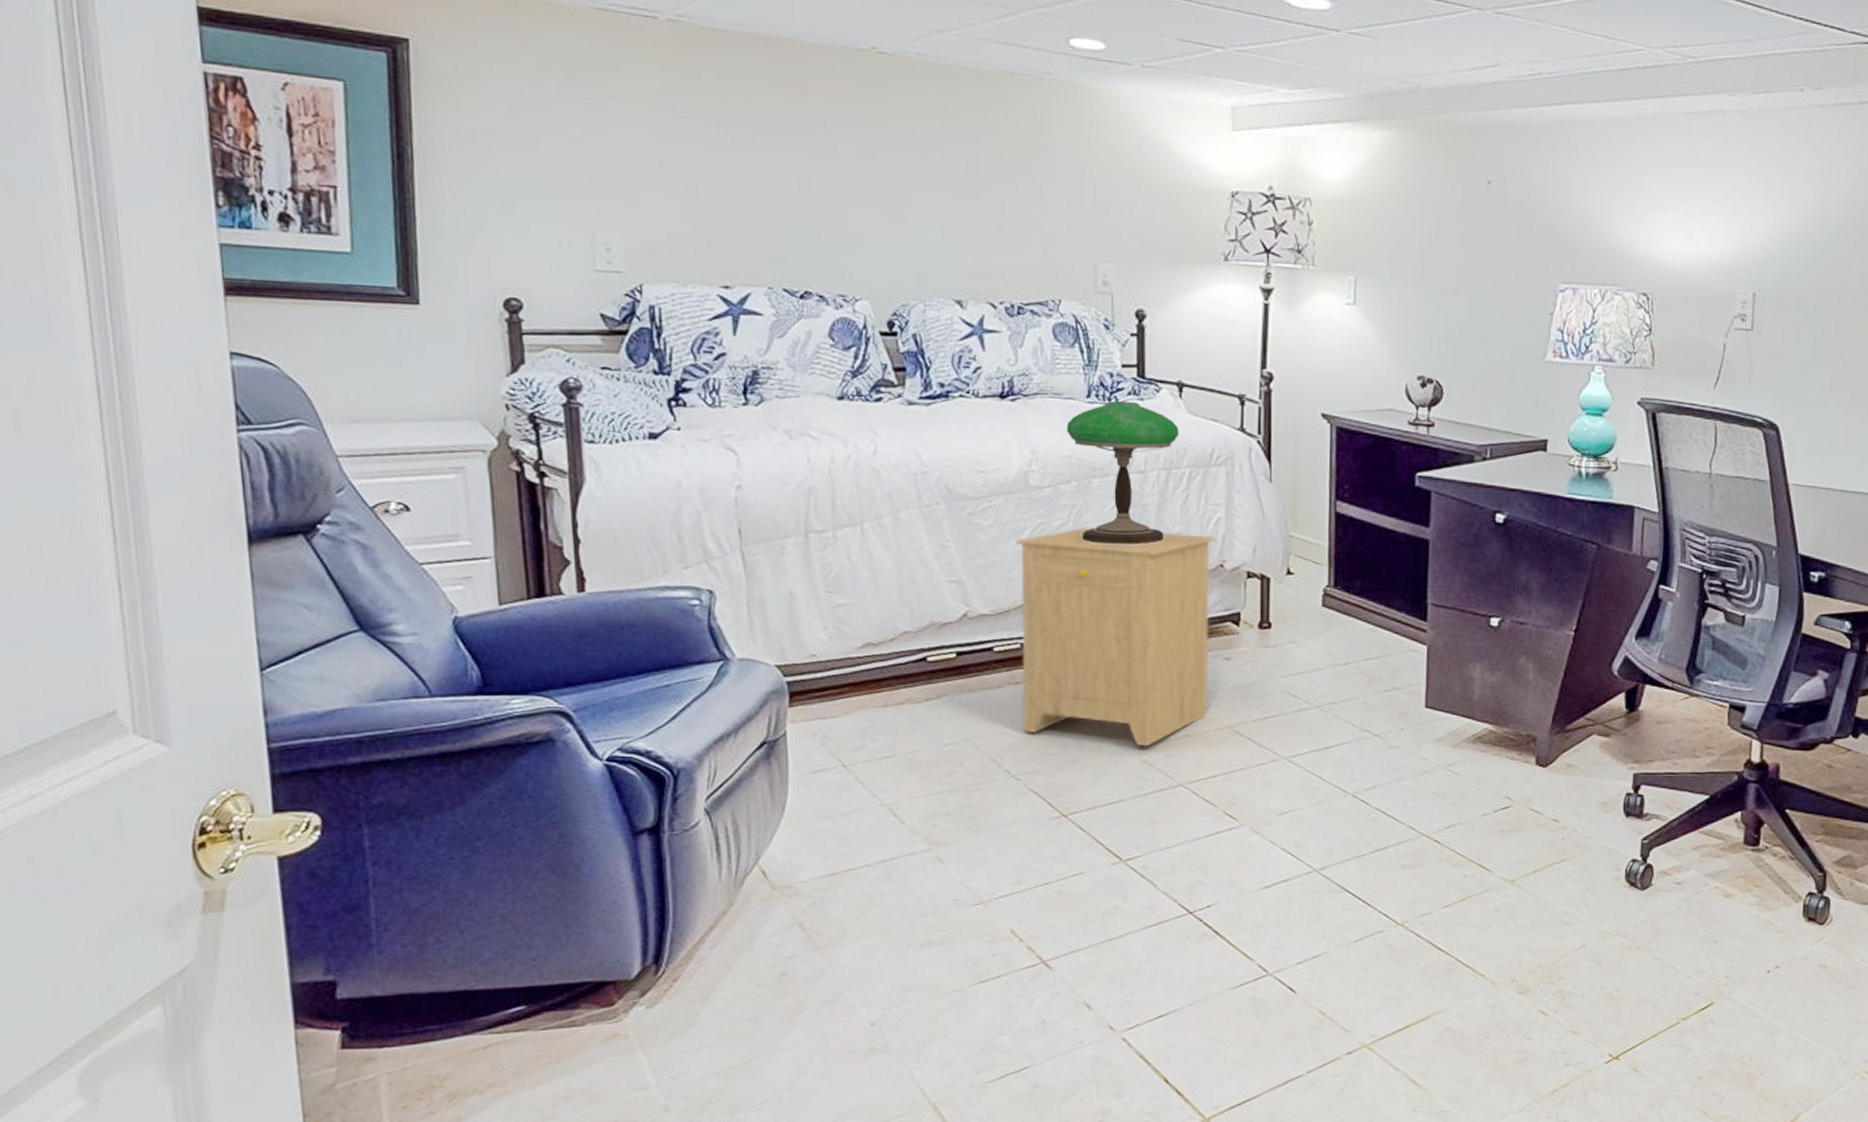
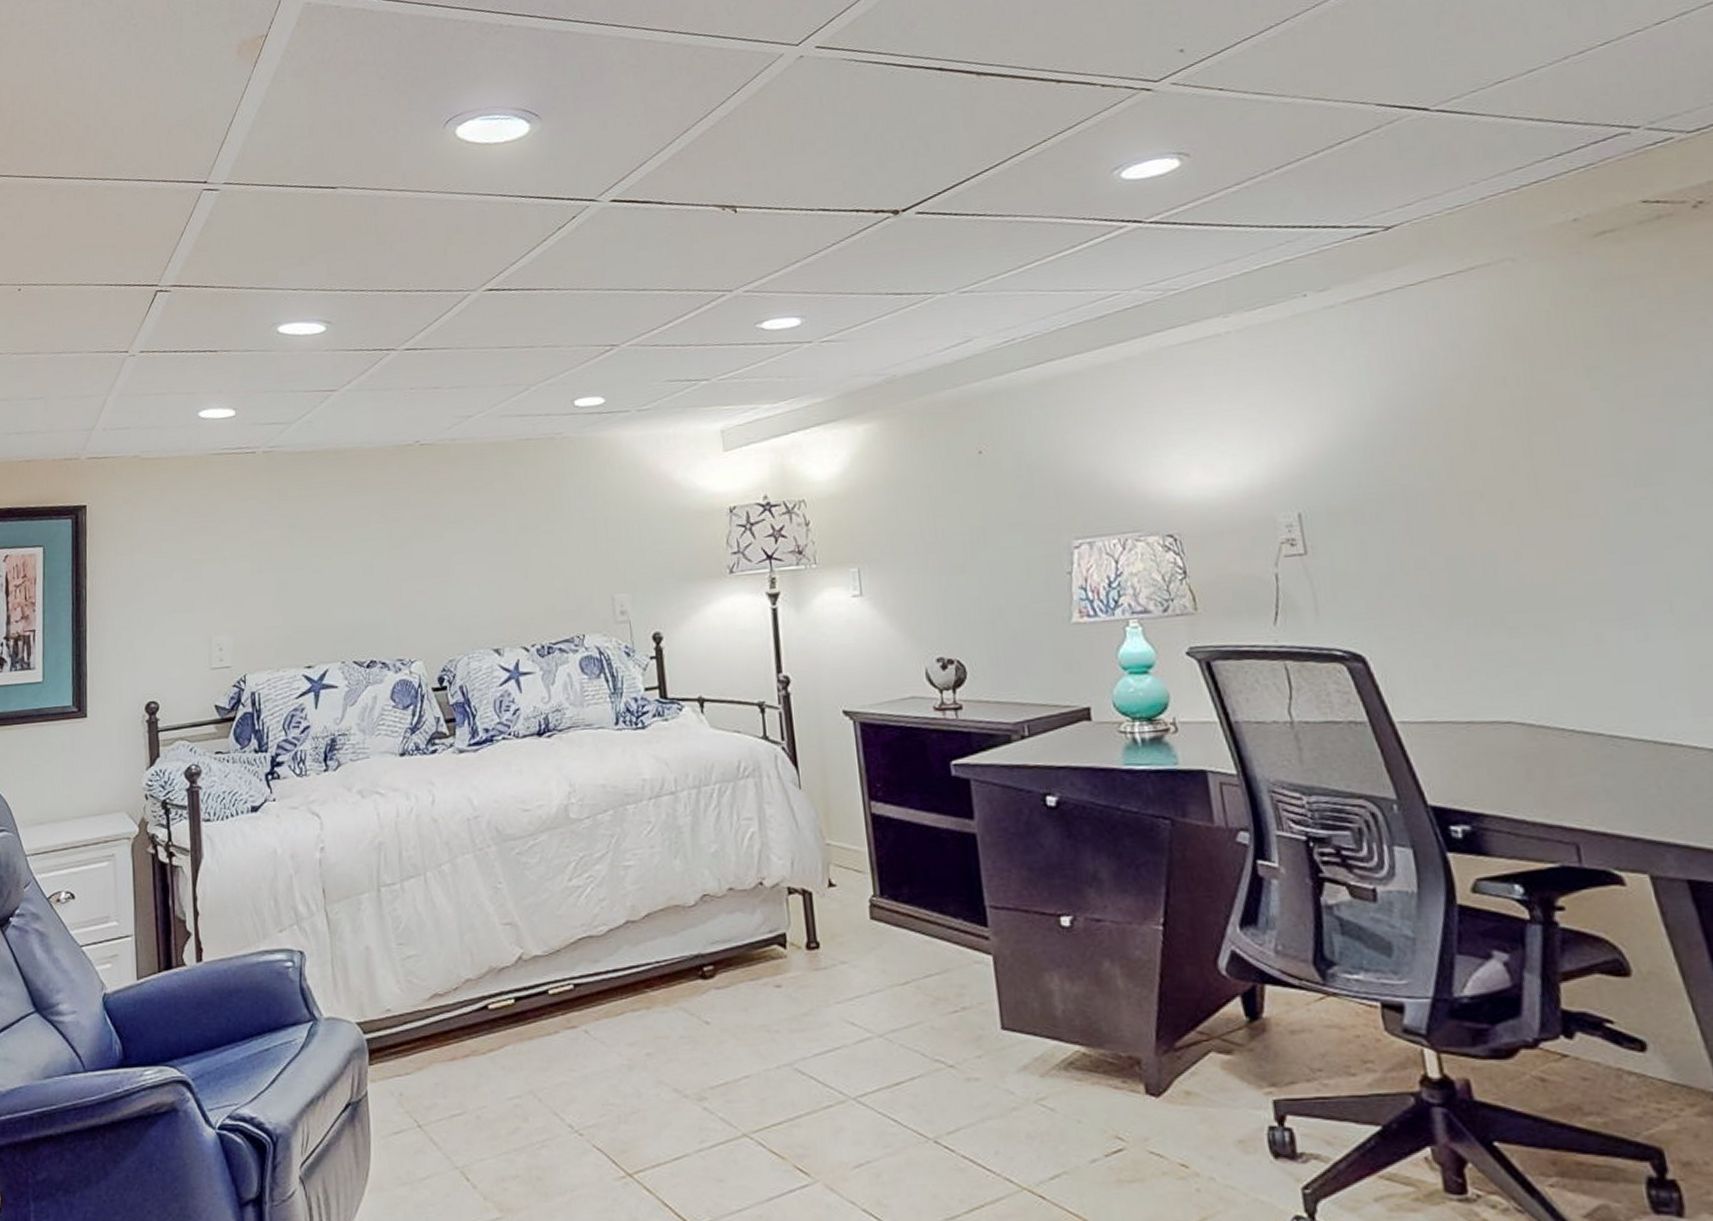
side table: present [1016,527,1216,747] -> none [561,852,765,1092]
table lamp: present [1066,401,1179,546] -> none [599,724,705,873]

